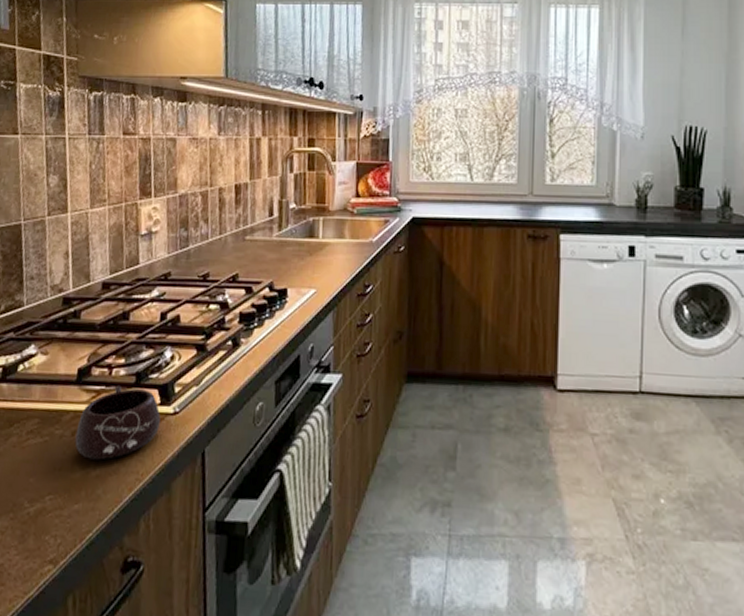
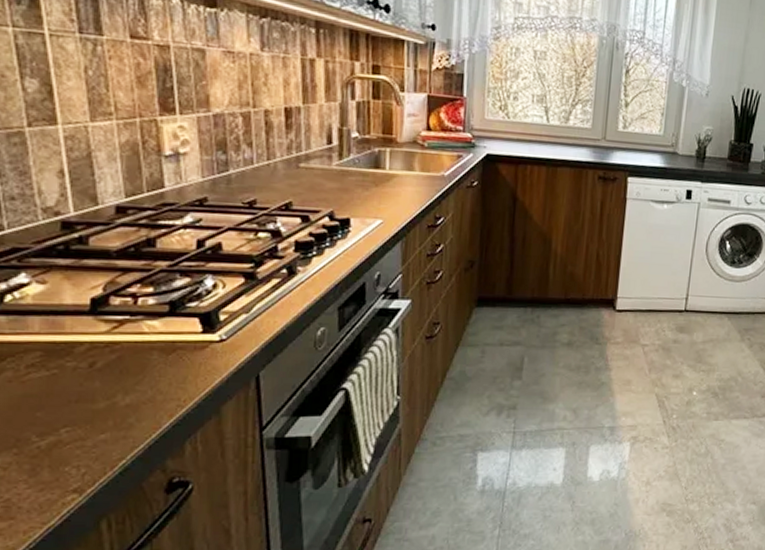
mug: present [75,385,161,460] -> none [94,314,204,390]

